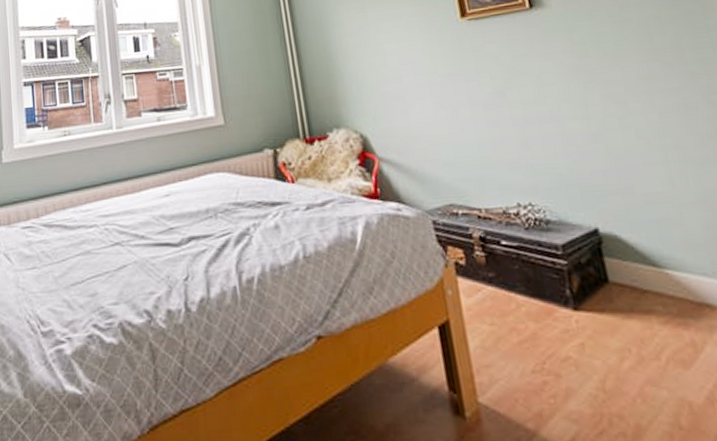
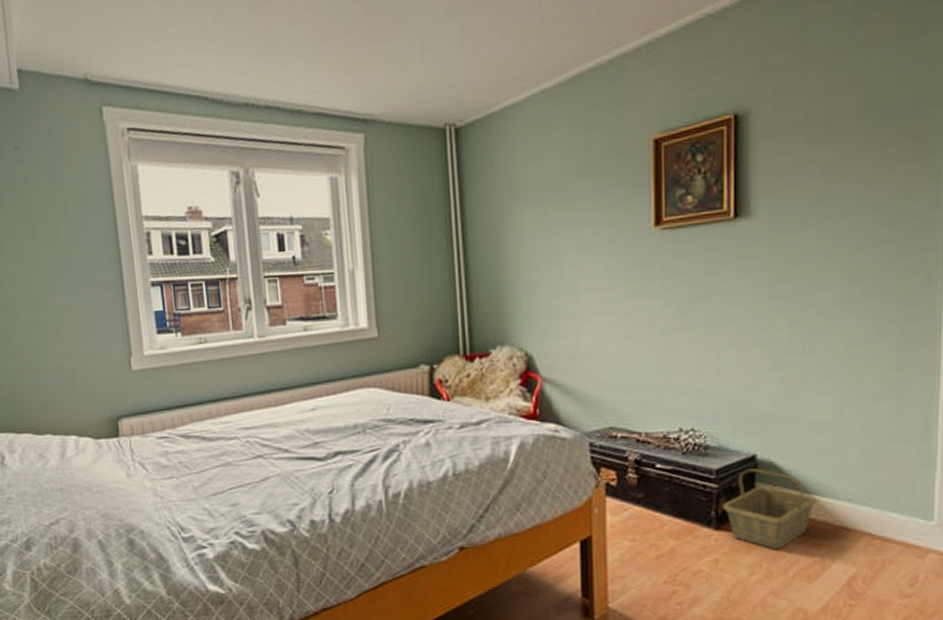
basket: none [576,242,672,332] -> present [723,468,817,550]

